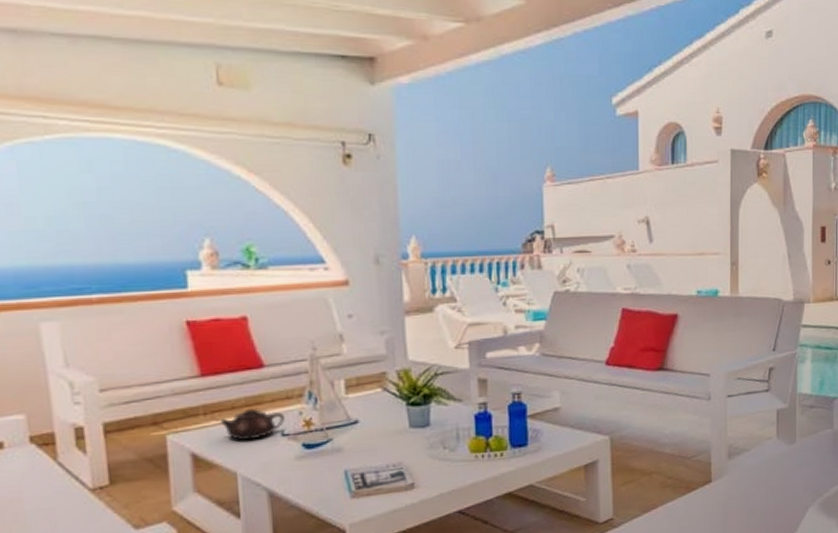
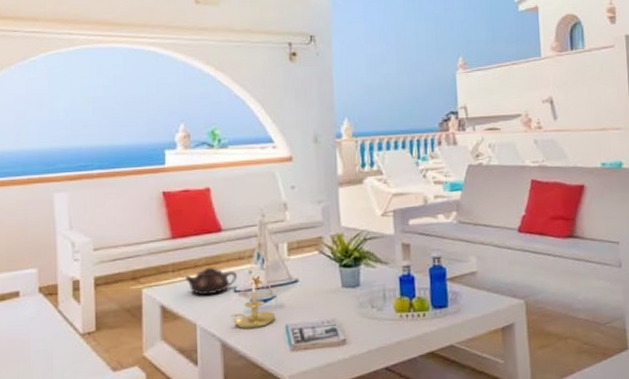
candle holder: none [278,422,333,477] -> present [230,280,276,330]

